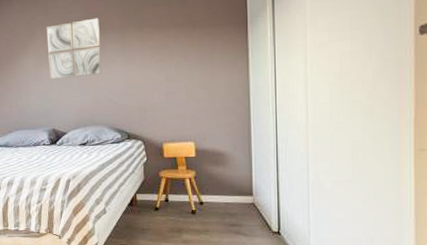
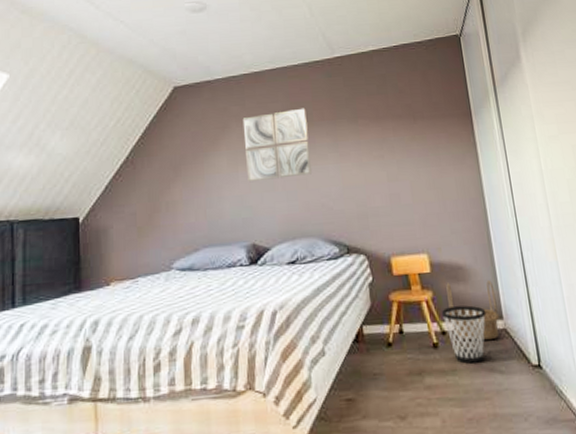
wastebasket: none [201,184,239,227] -> present [441,305,487,364]
basket: none [207,165,249,210] -> present [446,280,499,341]

